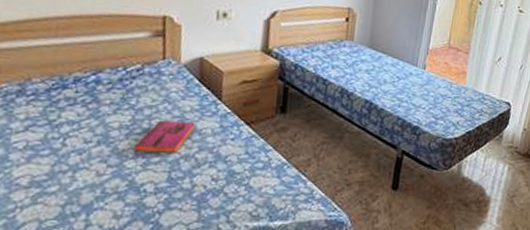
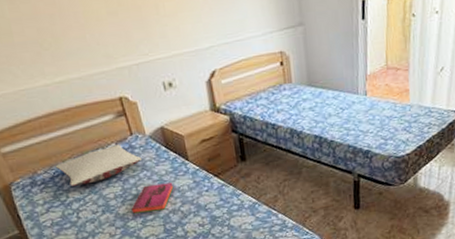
pillow: none [57,66,168,106] -> present [55,145,143,186]

